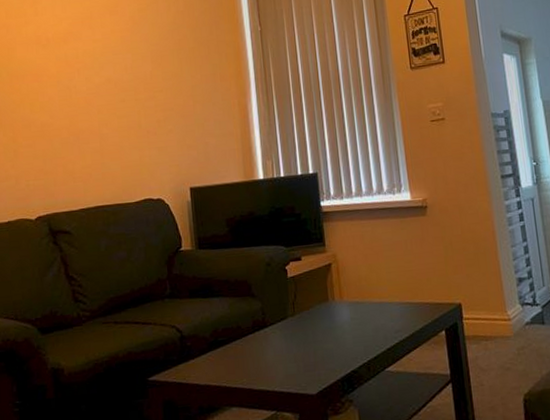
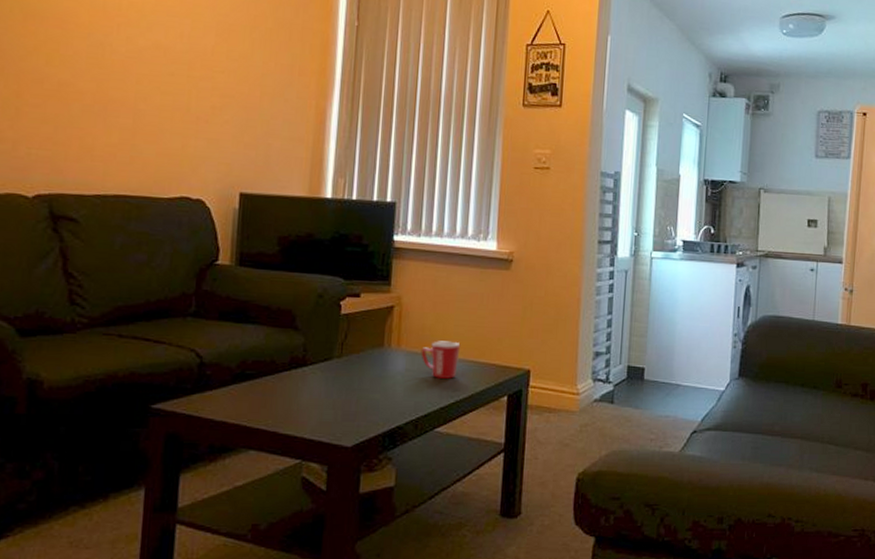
mug: none [361,287,396,324] -> present [421,341,461,380]

